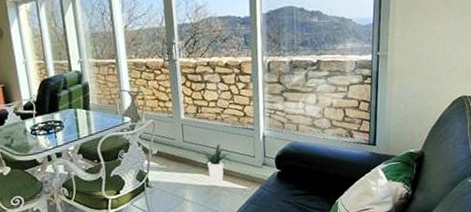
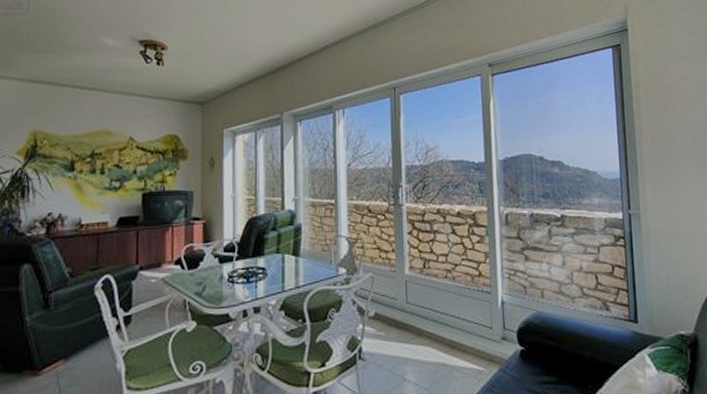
potted plant: present [197,144,233,184] -> none [423,309,465,361]

